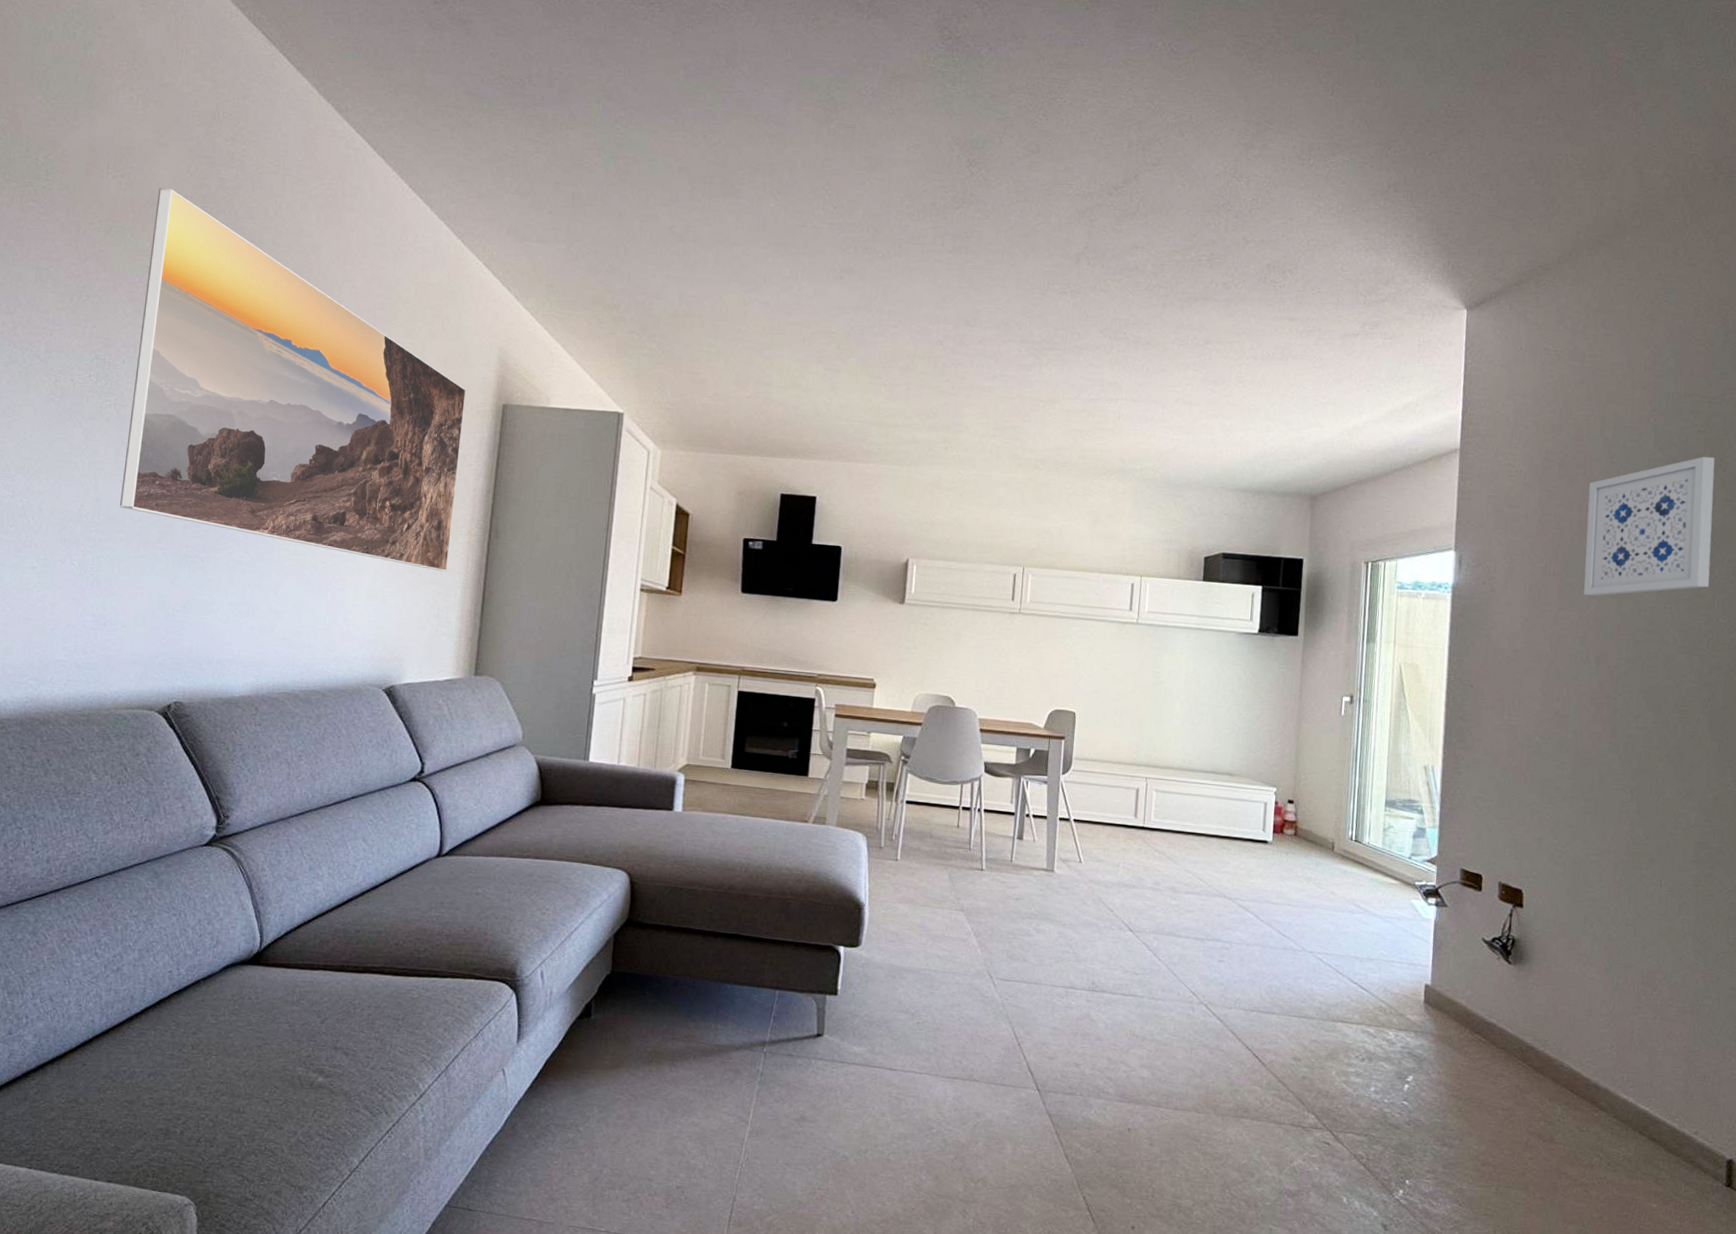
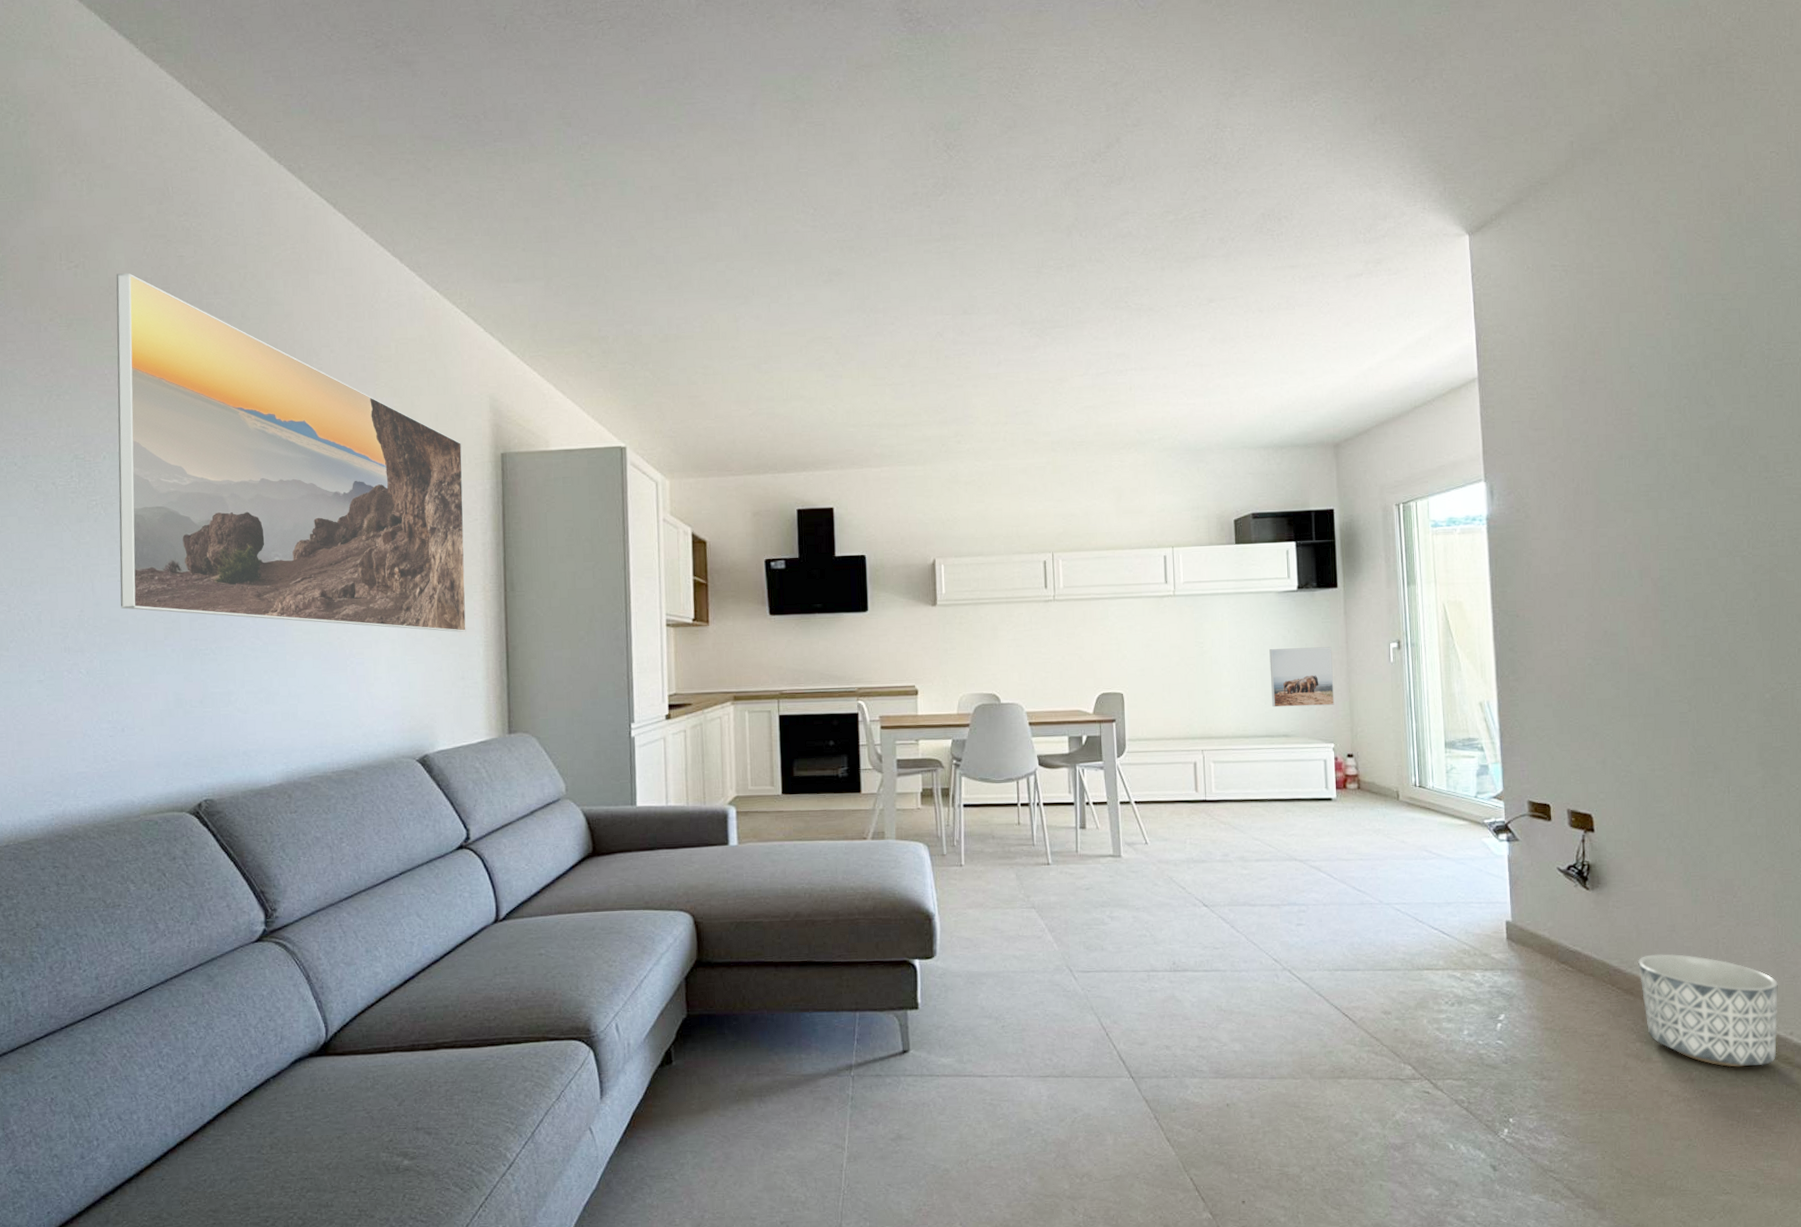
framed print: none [1220,688,1285,750] -> present [1269,647,1335,708]
planter: none [1551,1036,1689,1161] -> present [1637,953,1779,1068]
wall art: present [1584,456,1715,597] -> none [1612,354,1743,511]

